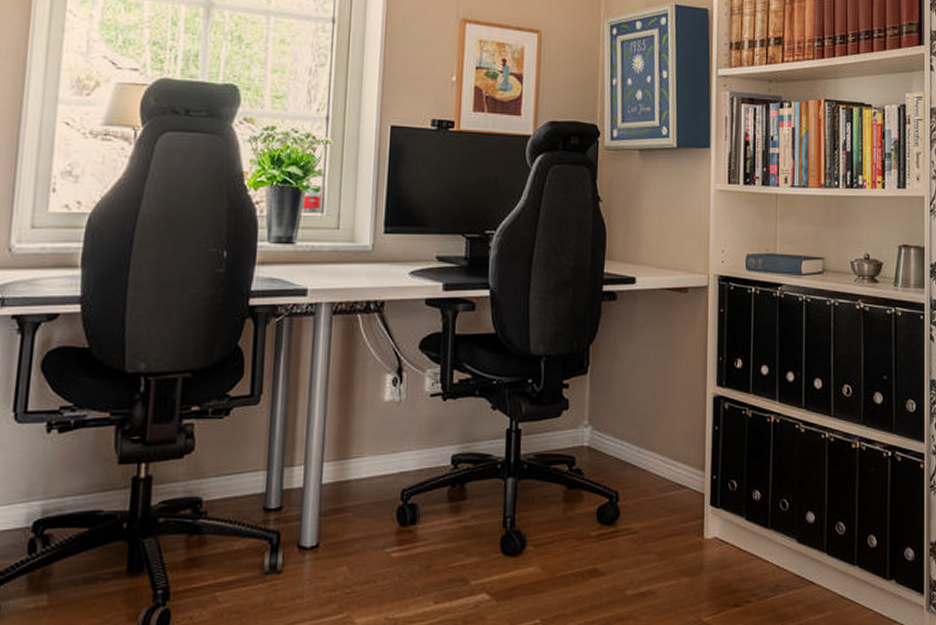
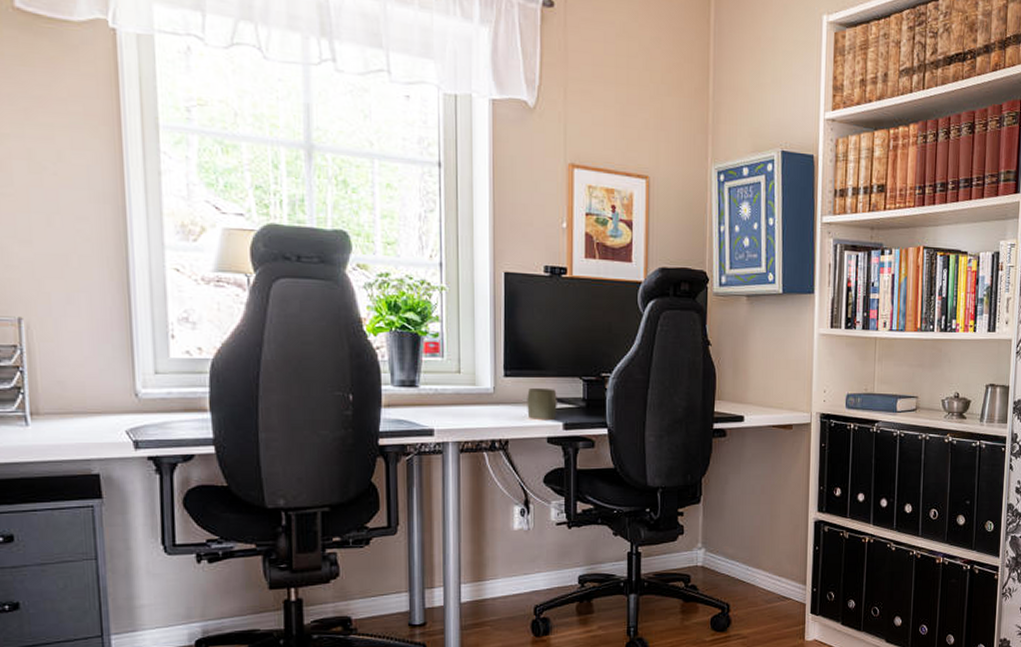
mug: none [406,246,438,281] -> present [527,389,557,421]

